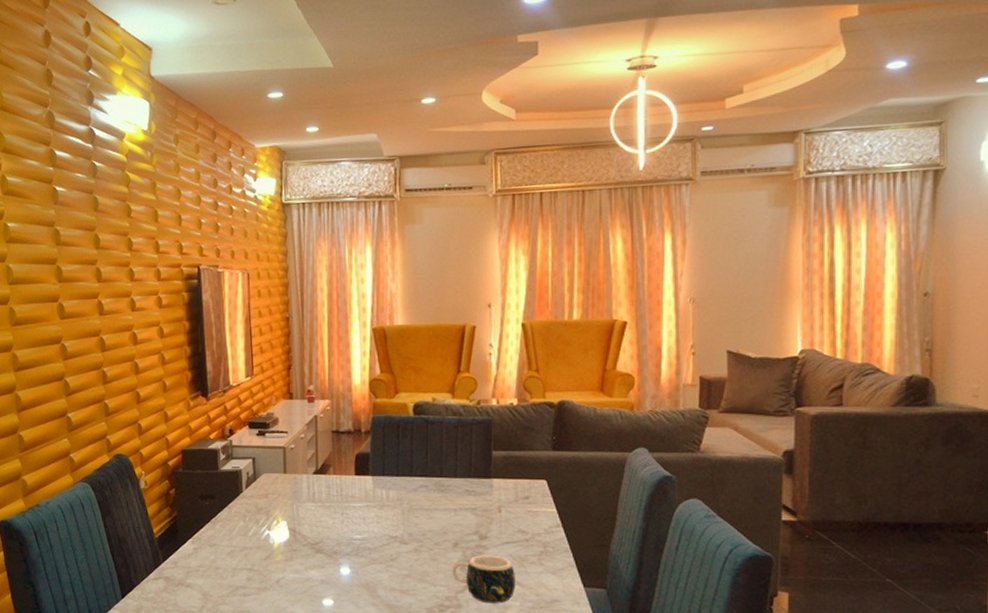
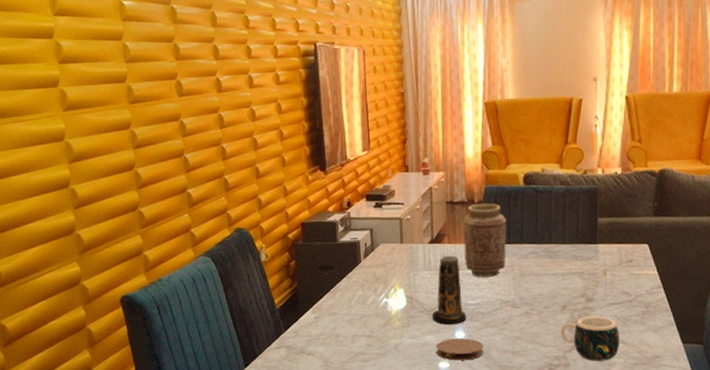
candle: none [315,487,353,560] -> present [431,255,467,325]
coaster: none [320,574,370,598] -> present [436,338,484,361]
vase: none [349,433,396,510] -> present [463,203,507,277]

